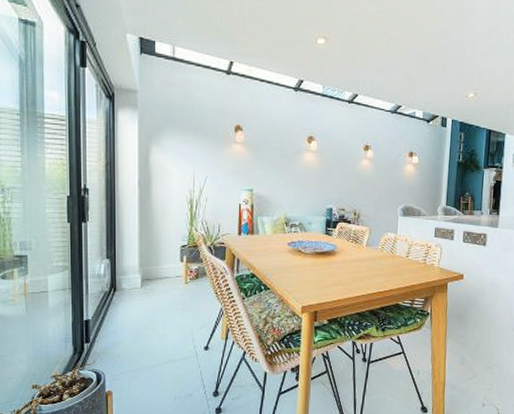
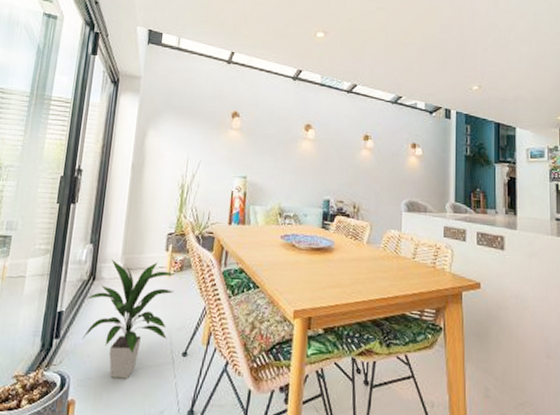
indoor plant: none [110,271,192,372] -> present [82,259,175,379]

